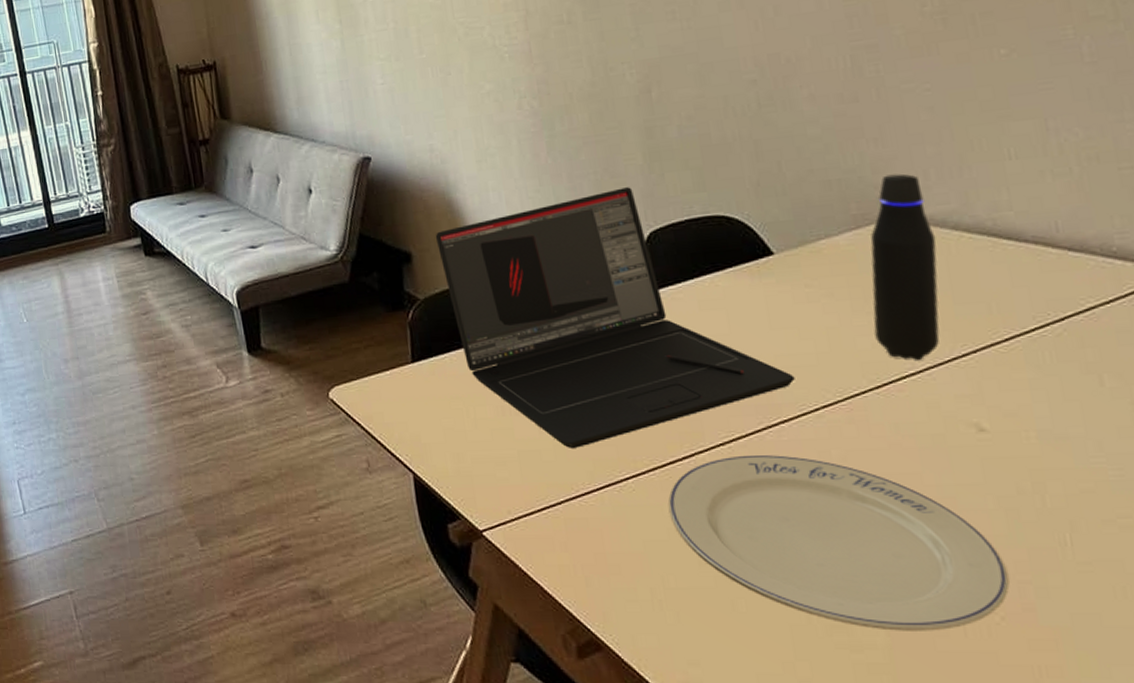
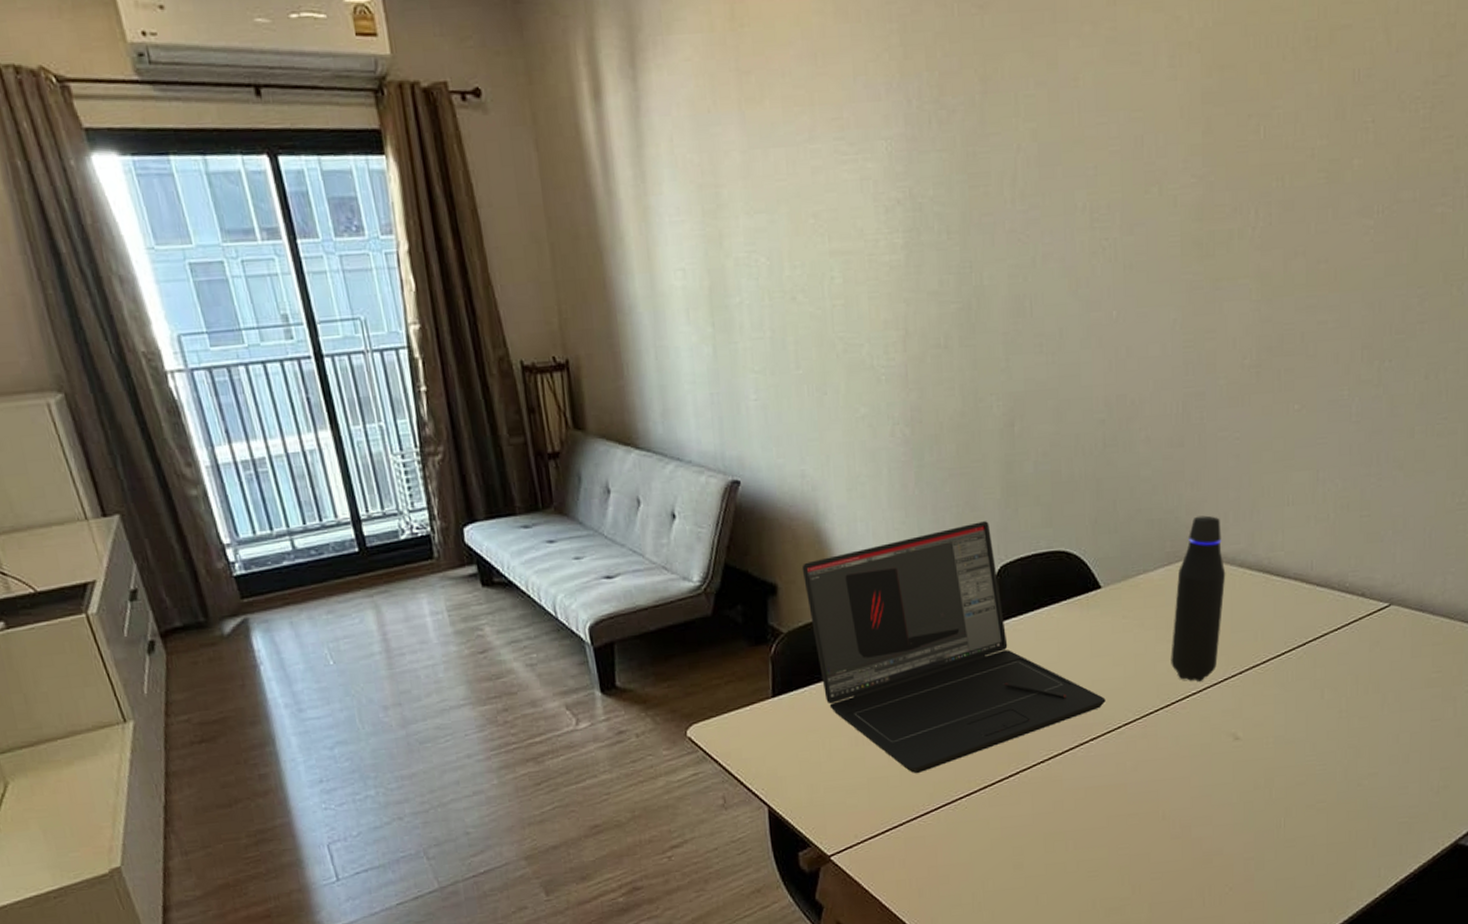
plate: present [667,454,1010,631] -> none [993,769,1239,908]

